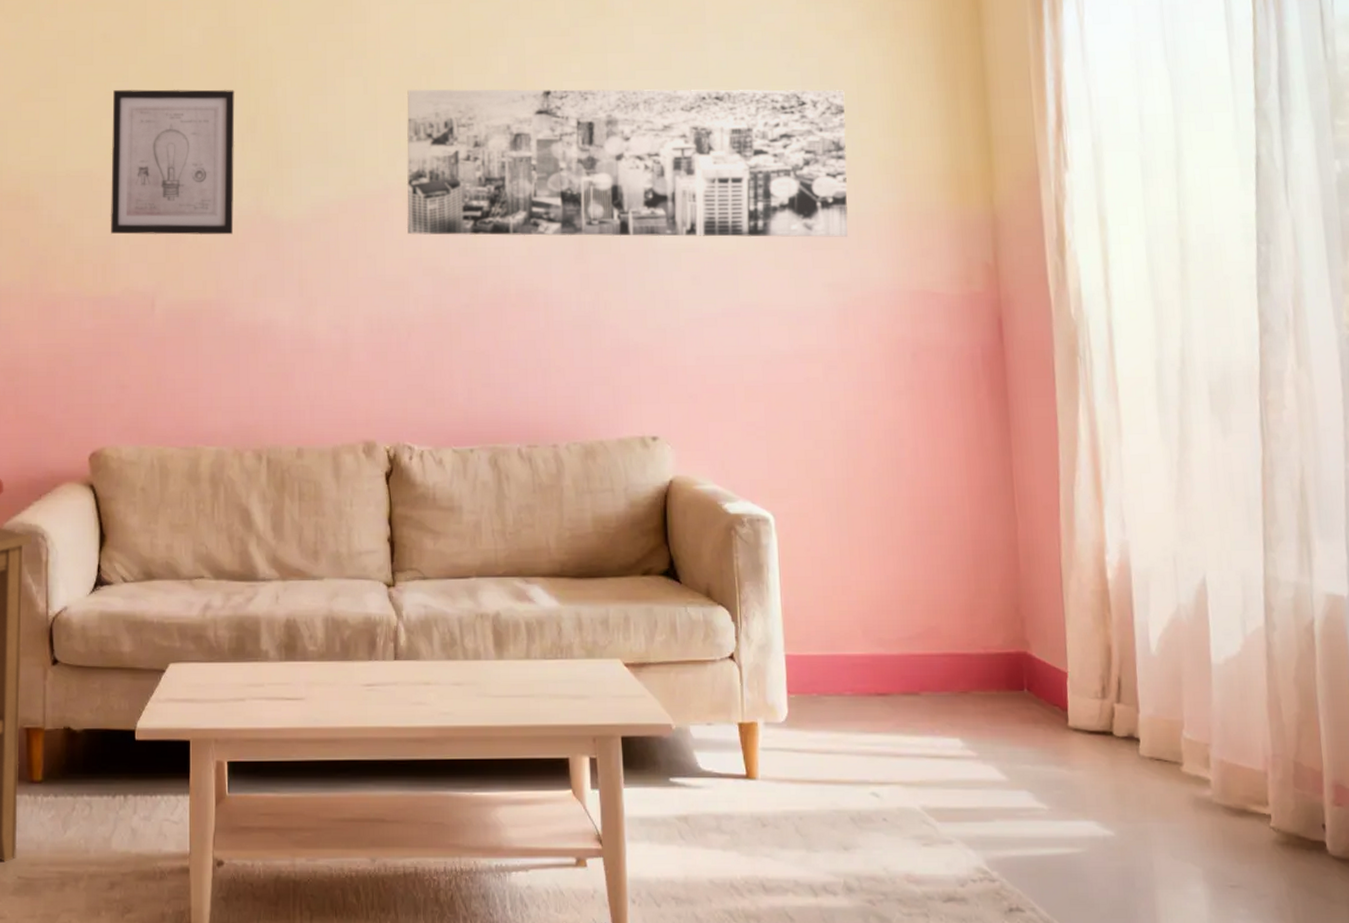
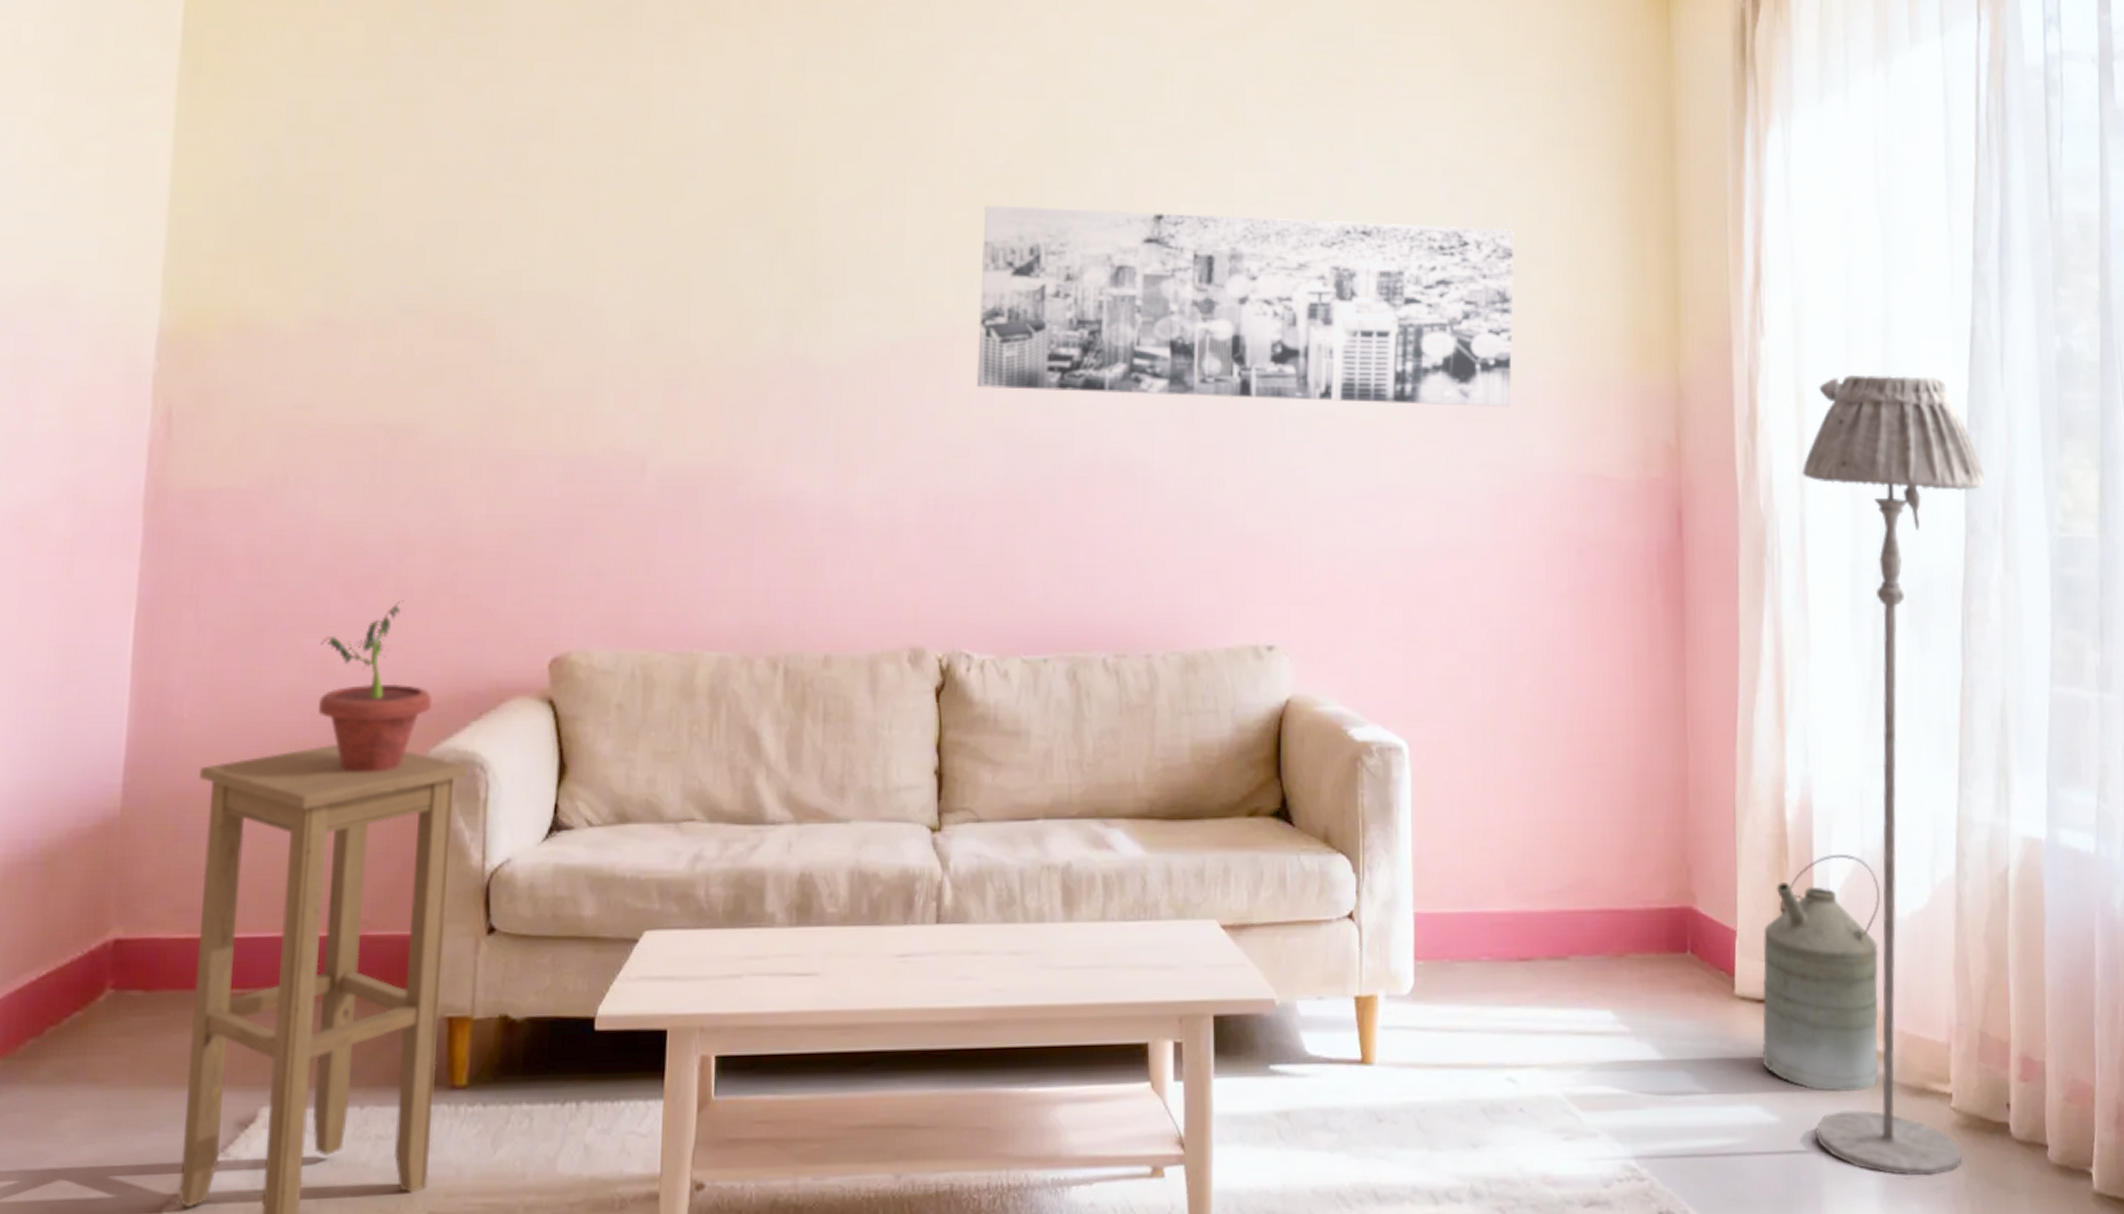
wall art: present [111,89,235,235] -> none [591,188,763,381]
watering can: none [1091,608,1203,812] -> present [1762,854,1881,1093]
floor lamp: none [1107,199,1283,885] -> present [1801,374,1986,1177]

